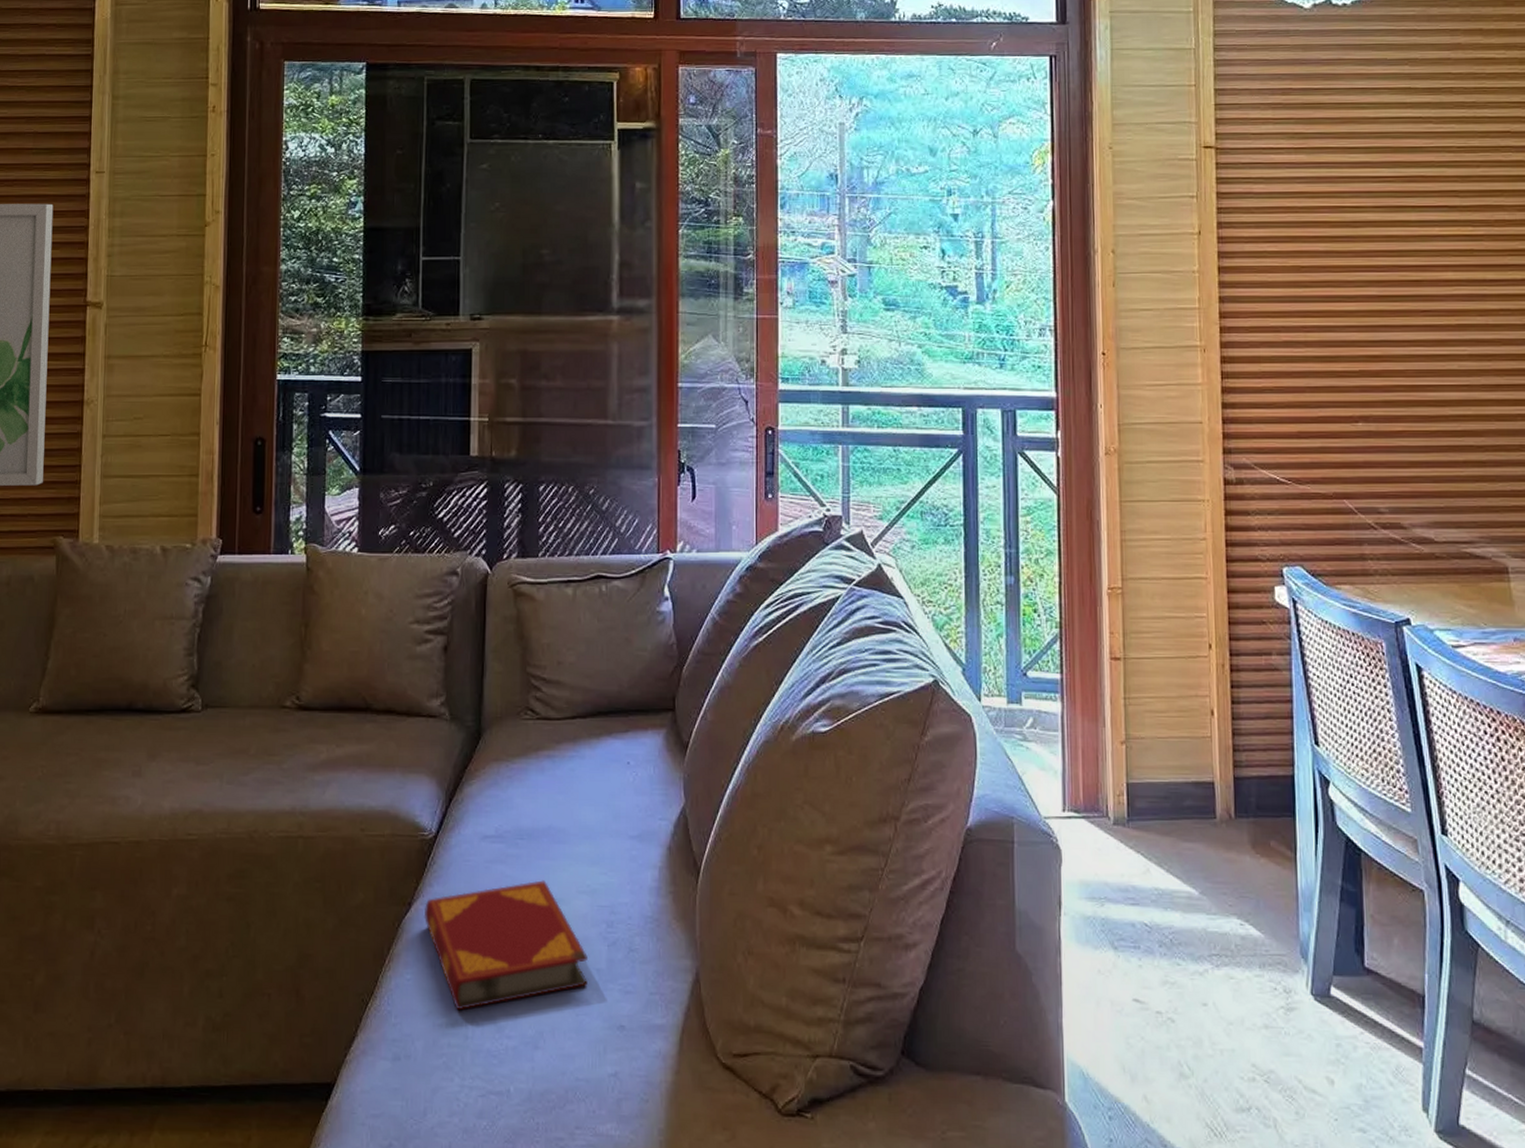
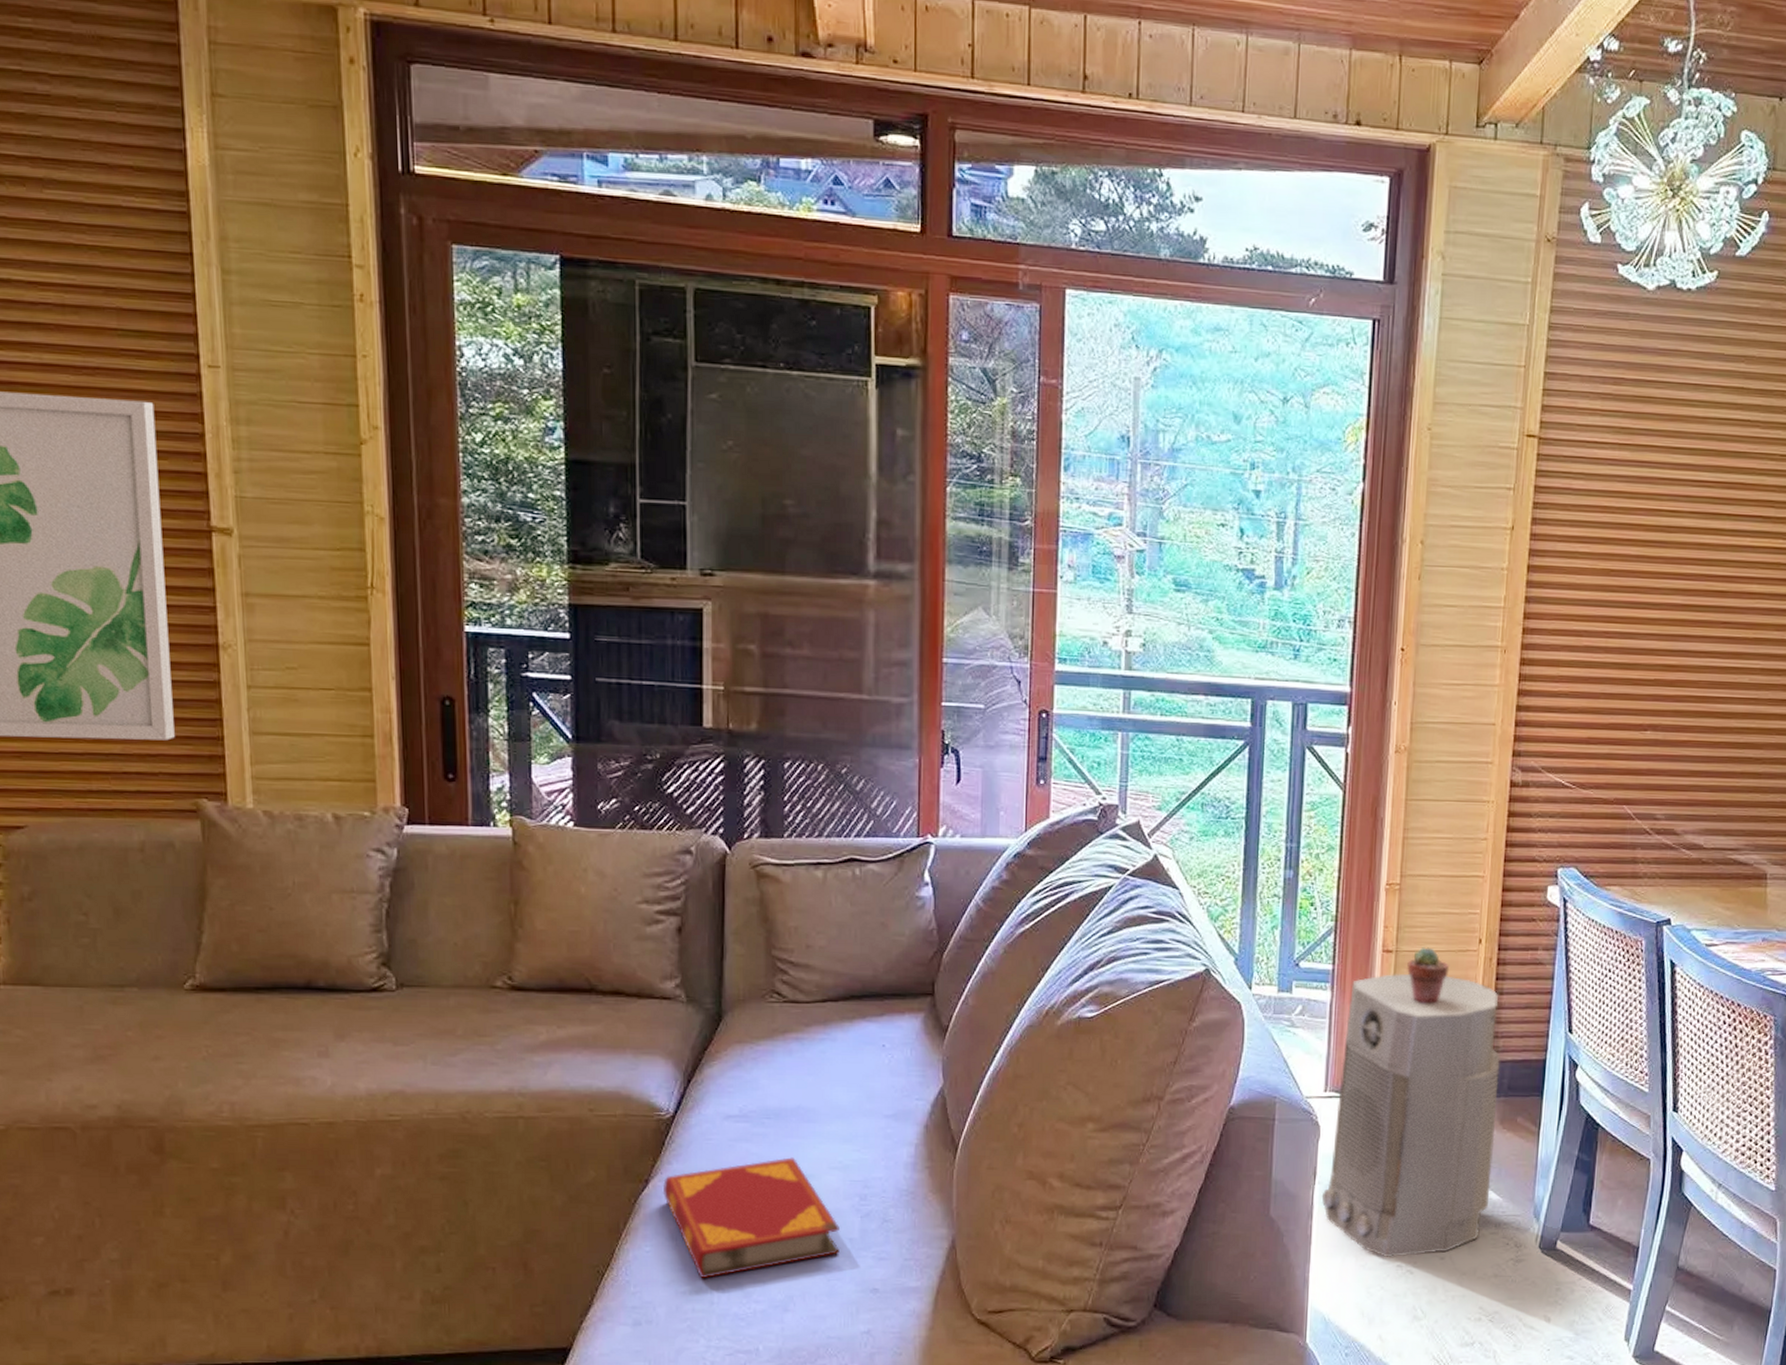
air purifier: none [1068,683,1250,1002] -> present [1321,974,1501,1257]
potted succulent: none [1137,654,1182,716] -> present [1407,947,1450,1005]

